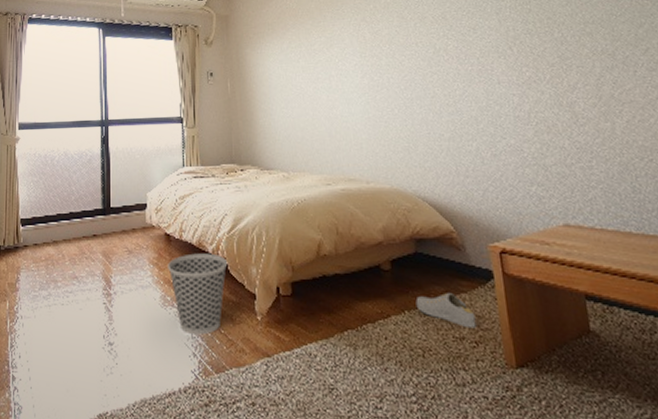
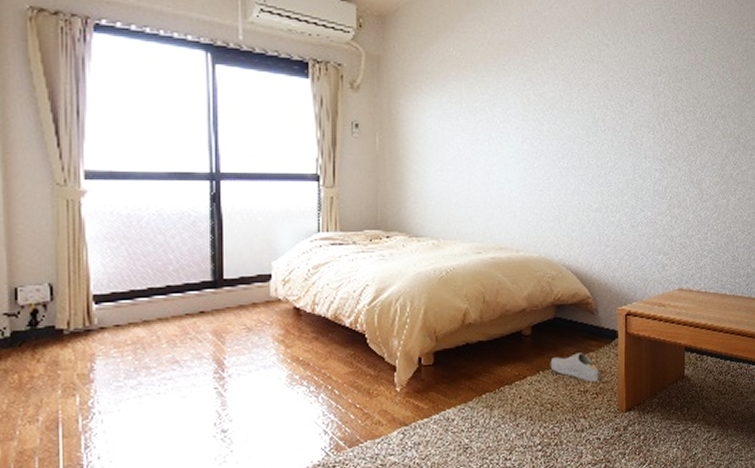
wastebasket: present [168,253,228,335] -> none [297,327,367,413]

